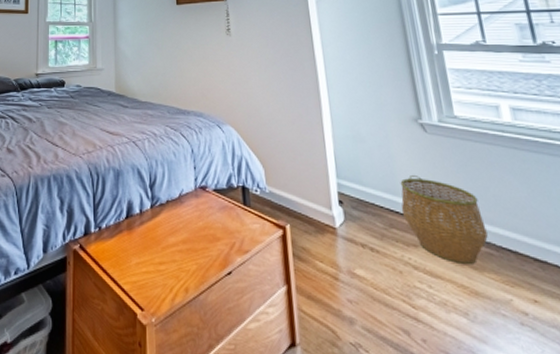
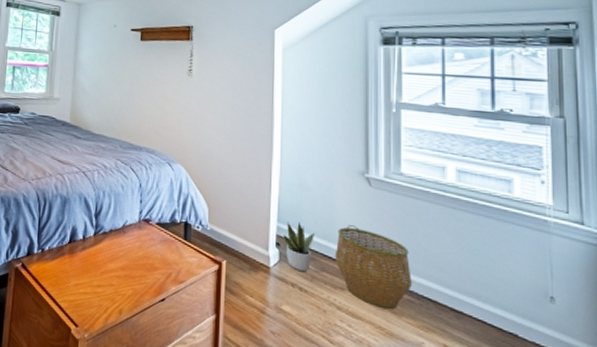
potted plant: none [344,176,378,231] -> present [283,221,316,272]

